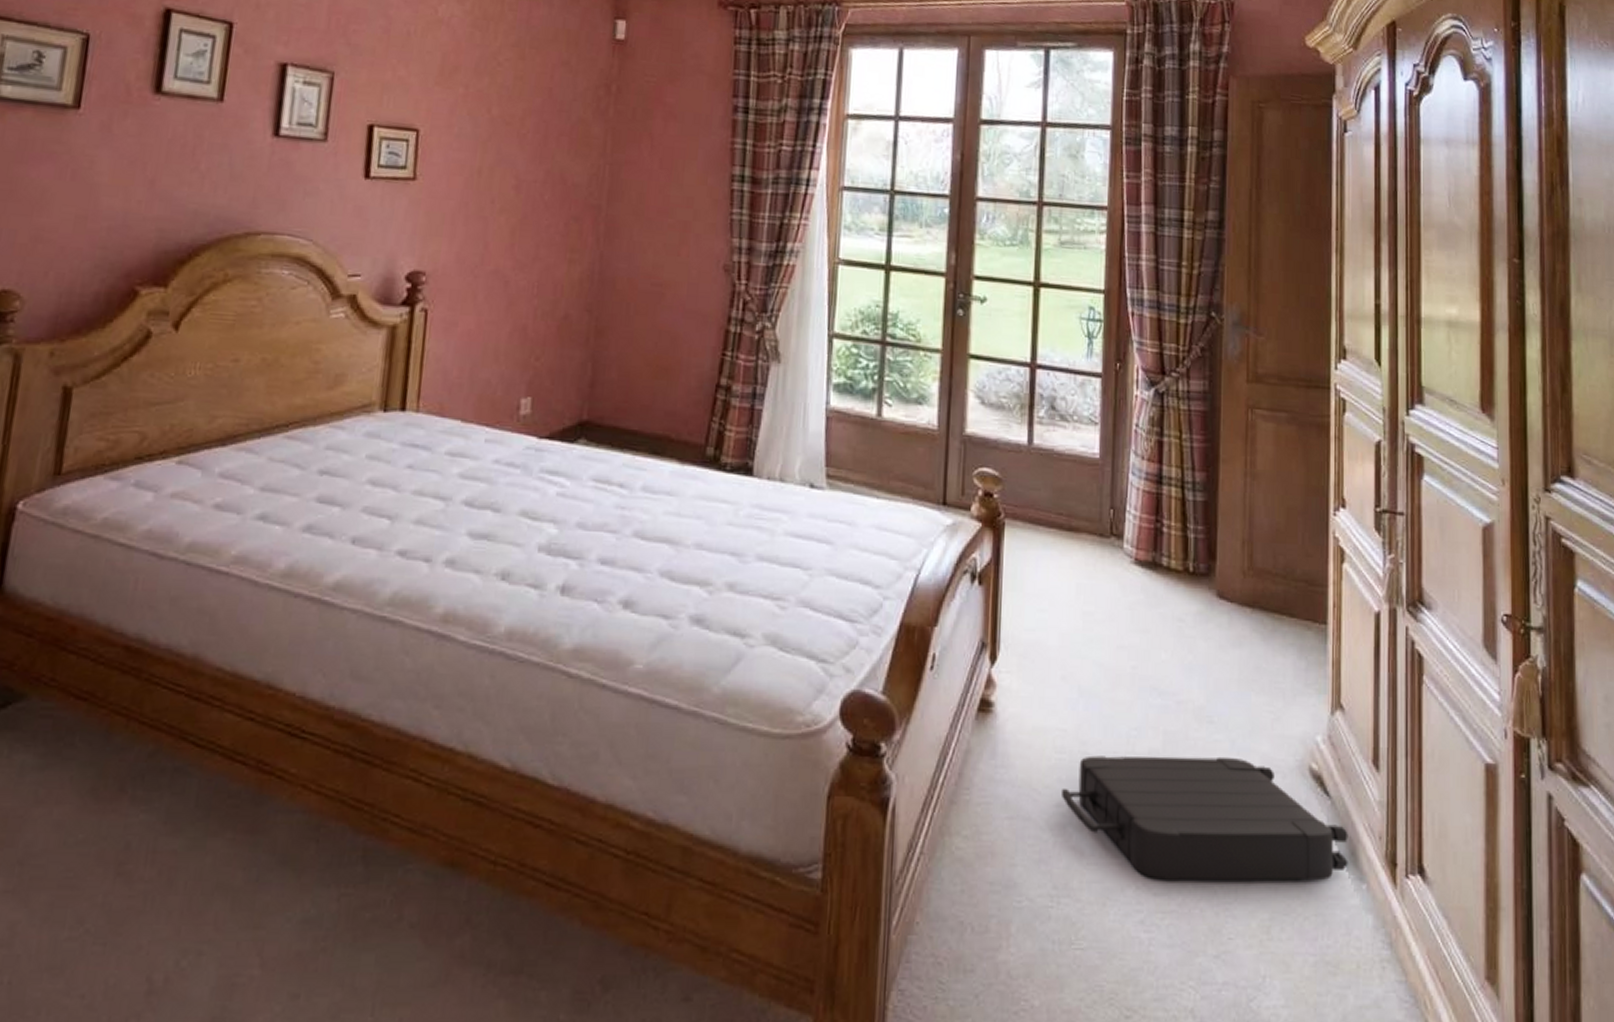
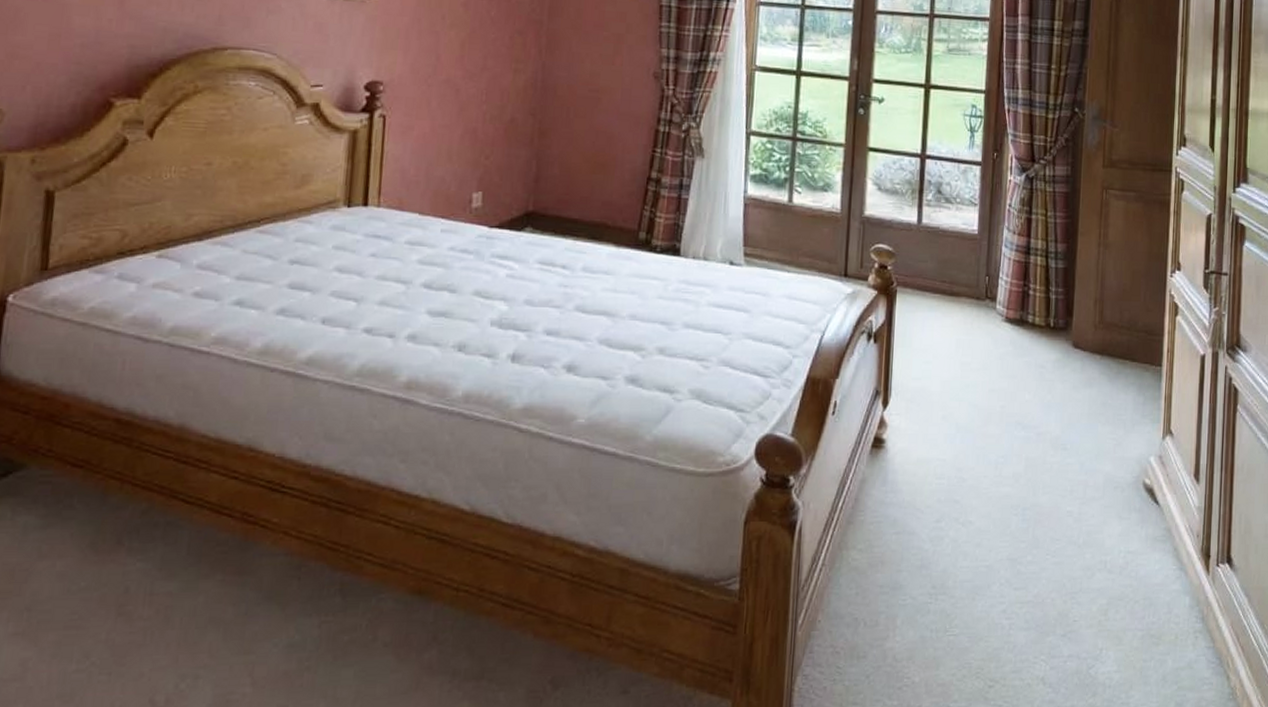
suitcase: present [1060,755,1348,881] -> none [940,476,1173,577]

